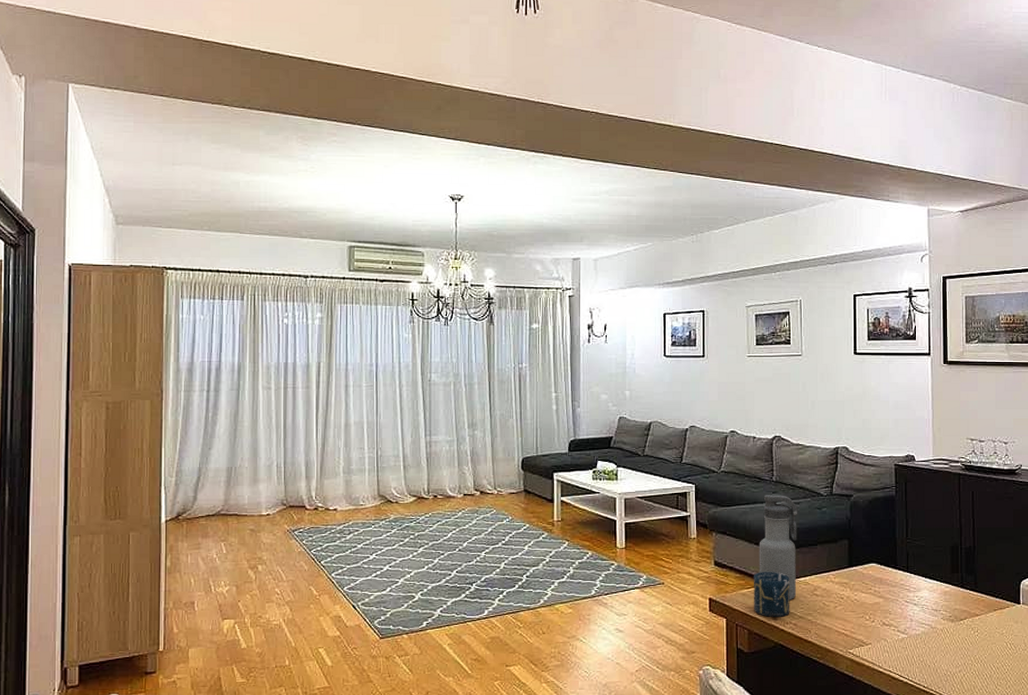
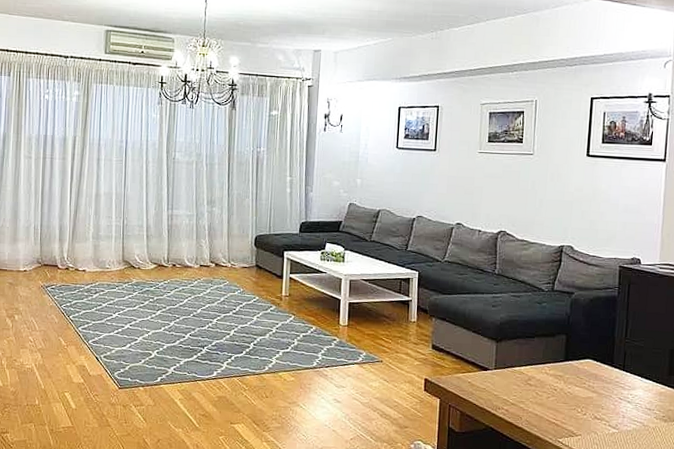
cup: present [753,572,790,617] -> none [467,358,505,402]
water bottle: present [759,495,798,601] -> none [475,286,518,388]

